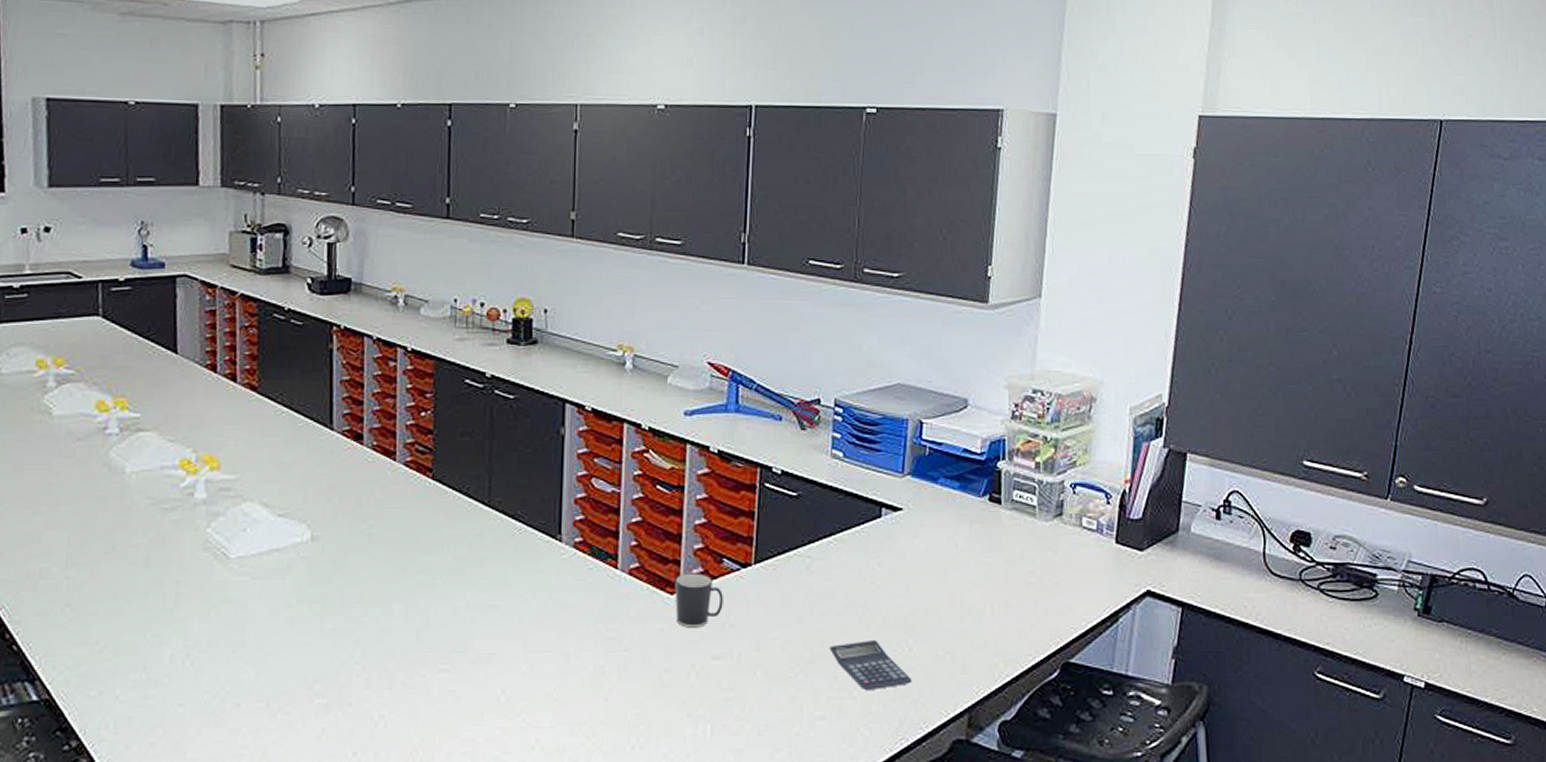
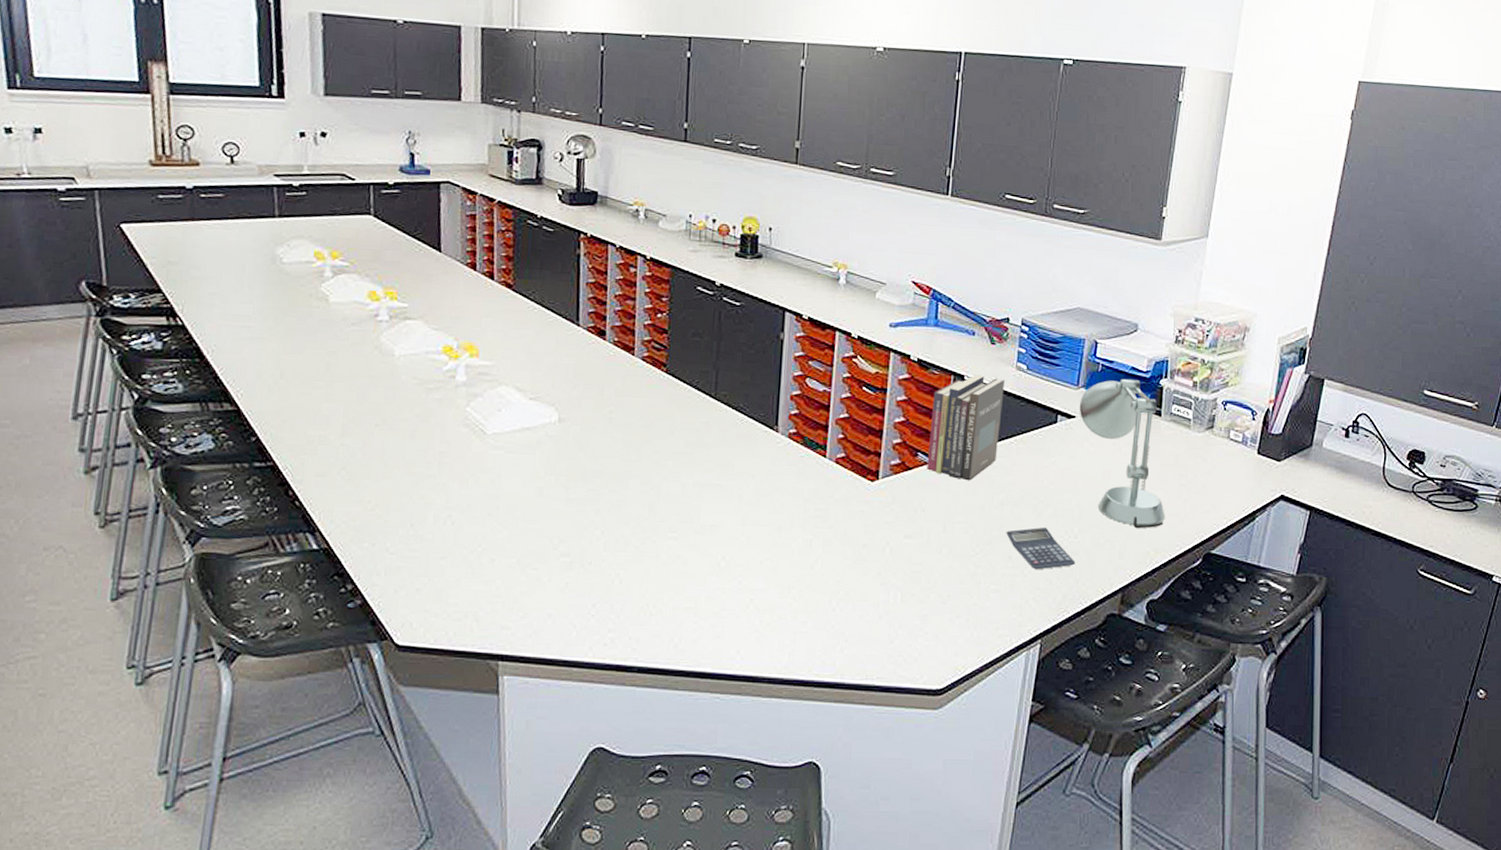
mug: present [674,573,723,628] -> none [874,463,917,511]
books: none [734,465,819,589] -> present [927,374,1005,481]
desk lamp: none [905,462,1013,637] -> present [1079,378,1165,529]

